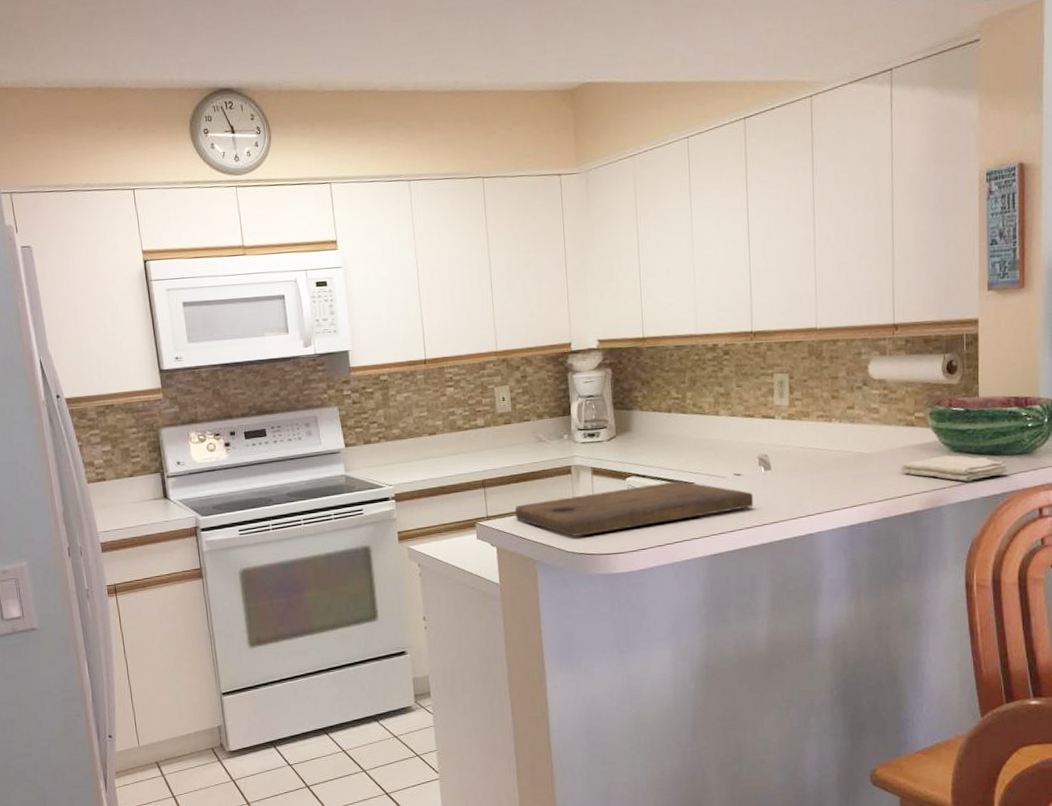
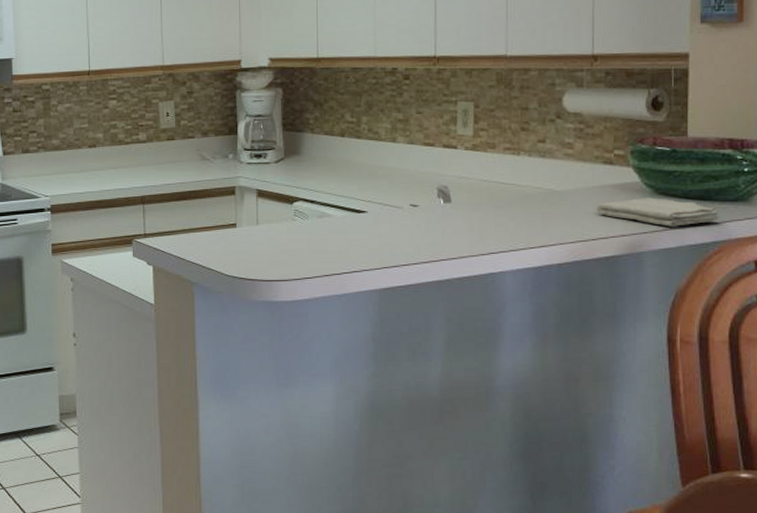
cutting board: present [514,481,754,536] -> none [174,209,431,260]

